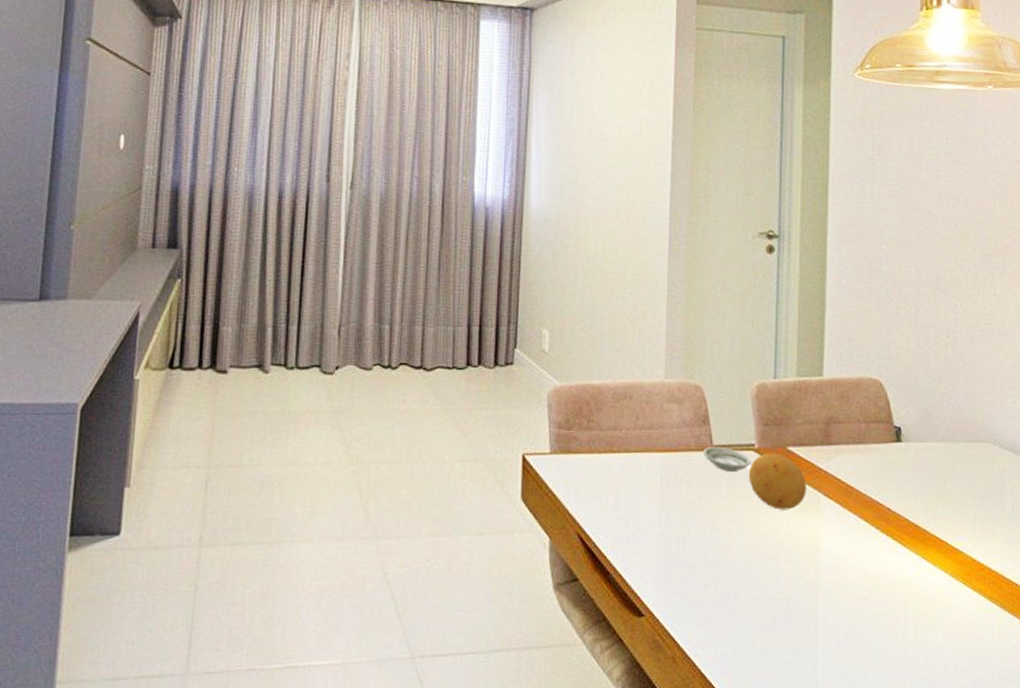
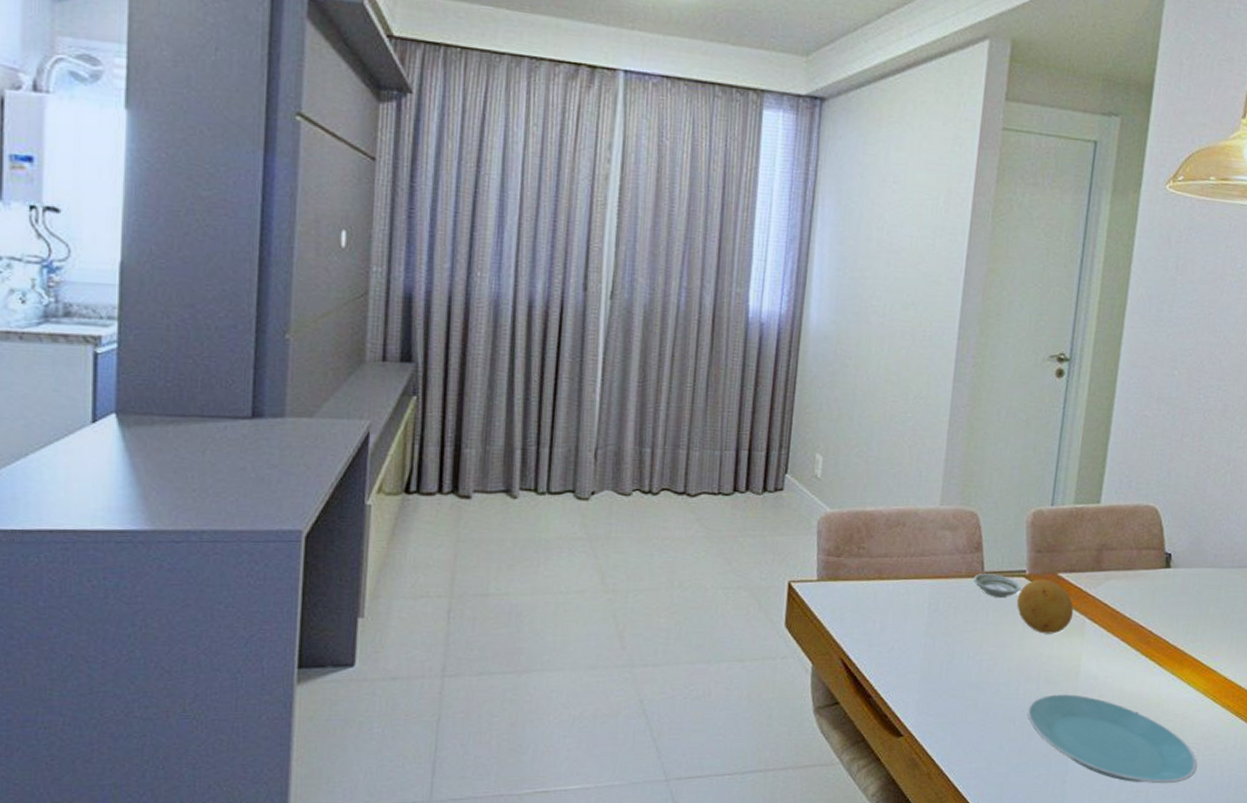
plate: none [769,574,955,675] -> present [1027,694,1197,784]

